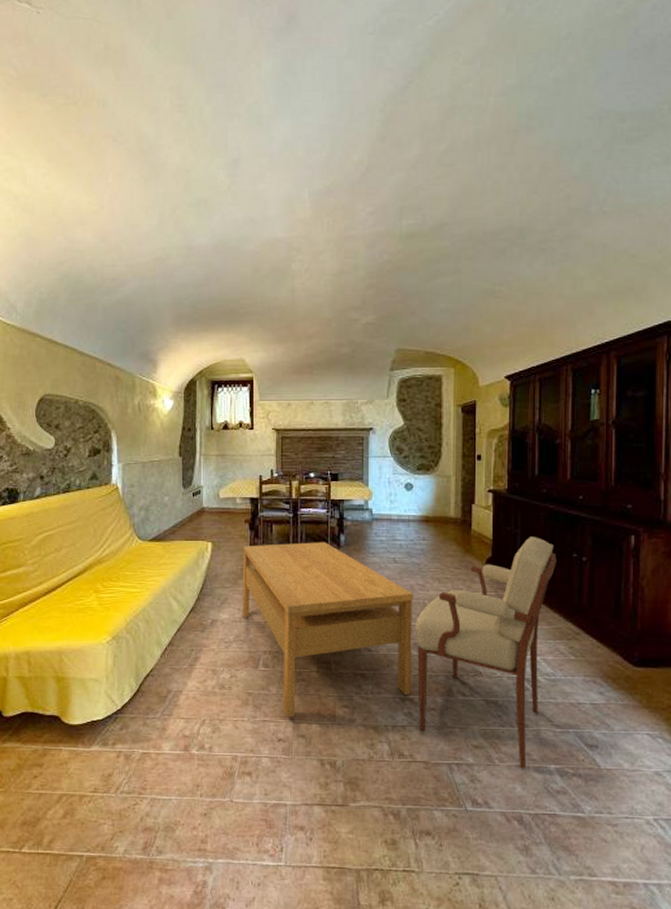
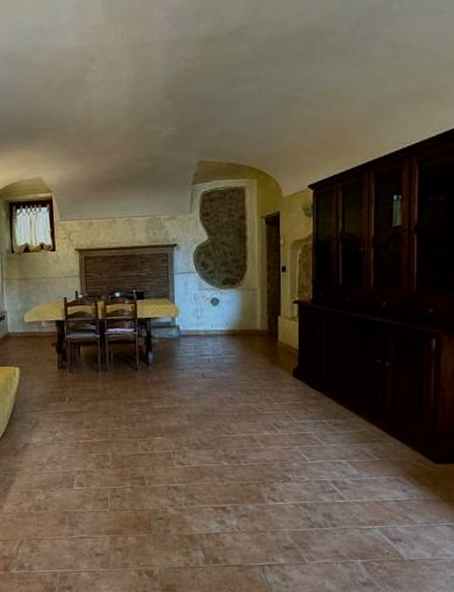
coffee table: present [242,542,413,718] -> none [51,361,224,533]
armchair: present [415,537,556,769] -> none [225,345,361,565]

